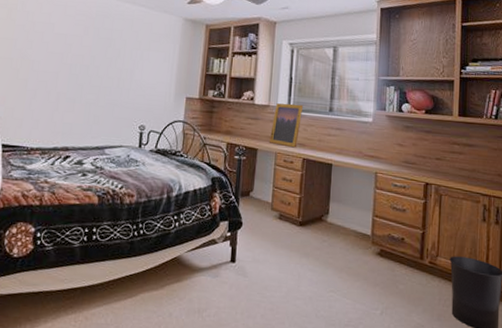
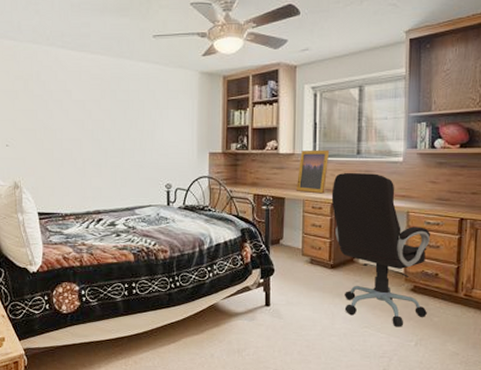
office chair: none [303,128,398,292] -> present [331,172,431,326]

